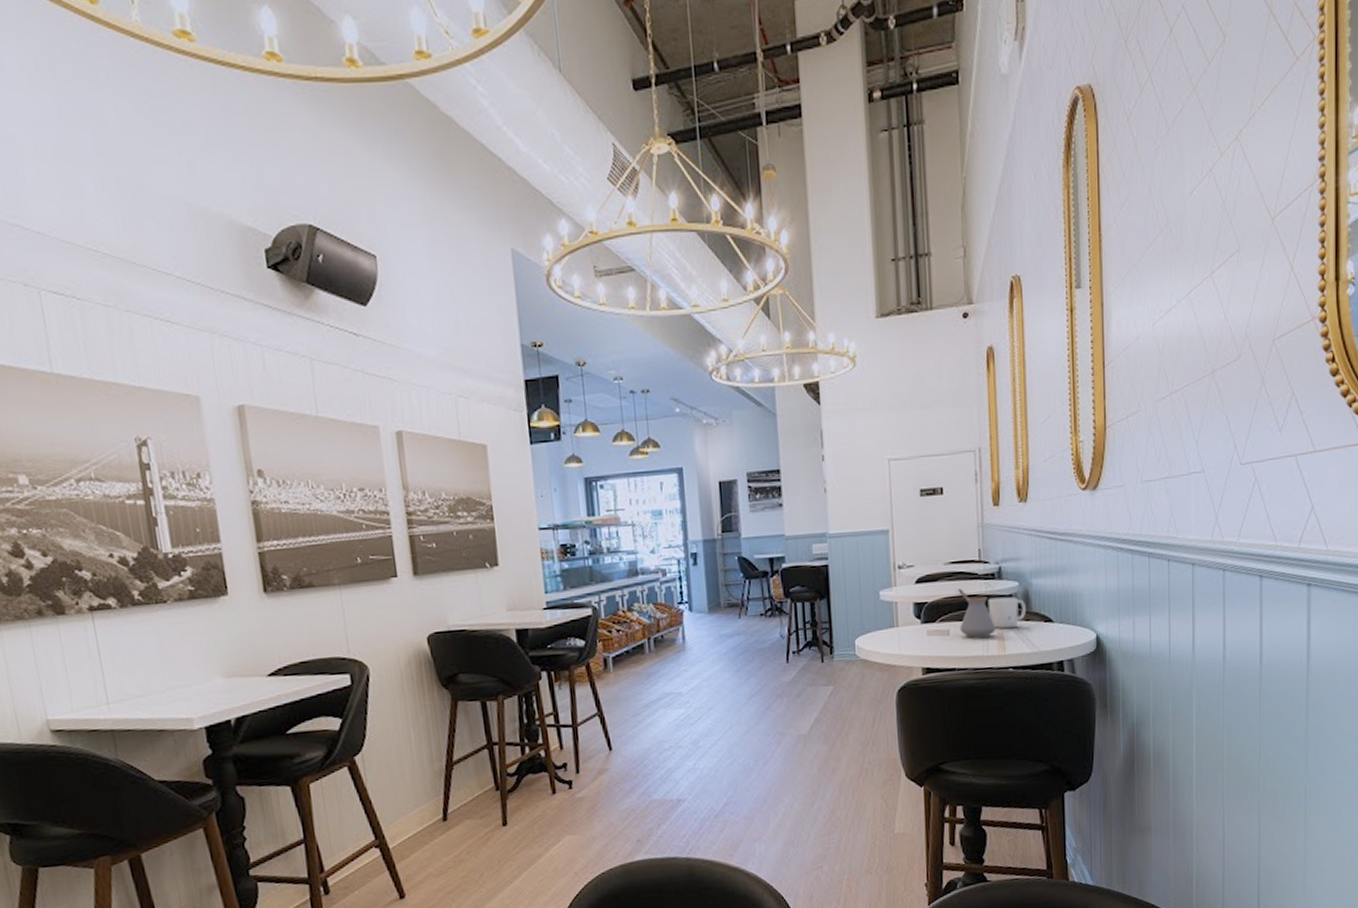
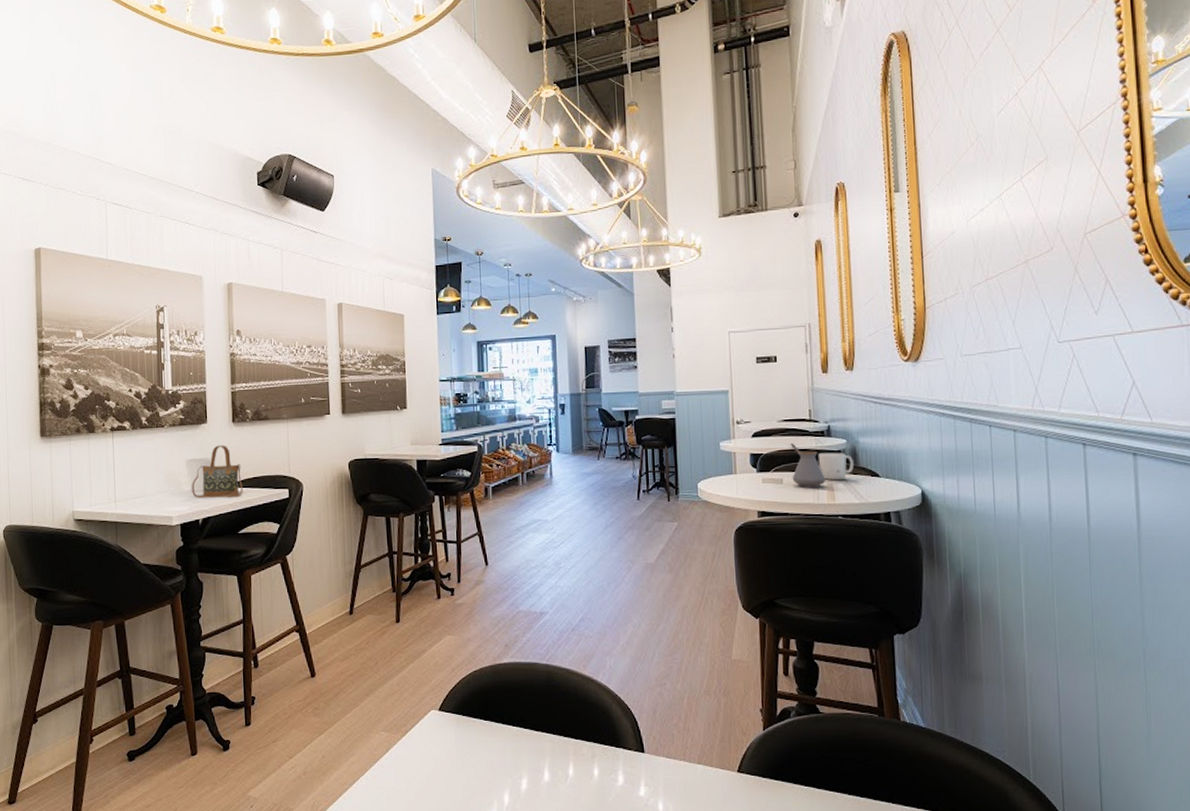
cup: none [201,640,240,685] -> present [184,458,211,492]
handbag: none [215,622,288,693] -> present [192,445,243,498]

